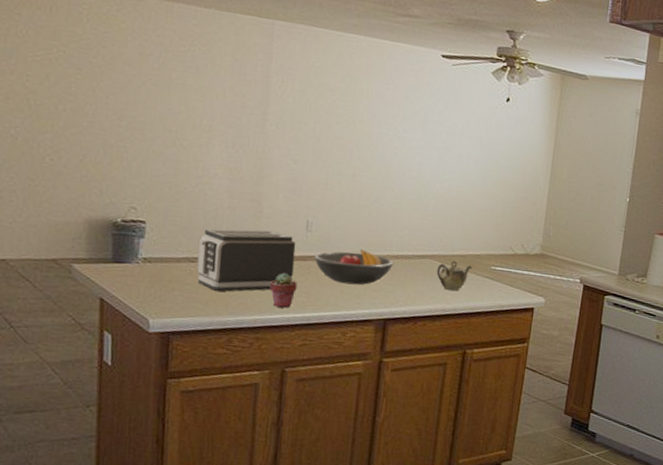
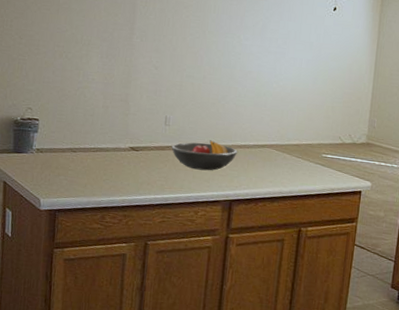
toaster: present [197,229,296,292] -> none [78,124,157,177]
potted succulent: present [269,272,298,308] -> none [135,160,158,190]
teapot: present [436,261,473,291] -> none [274,149,306,176]

